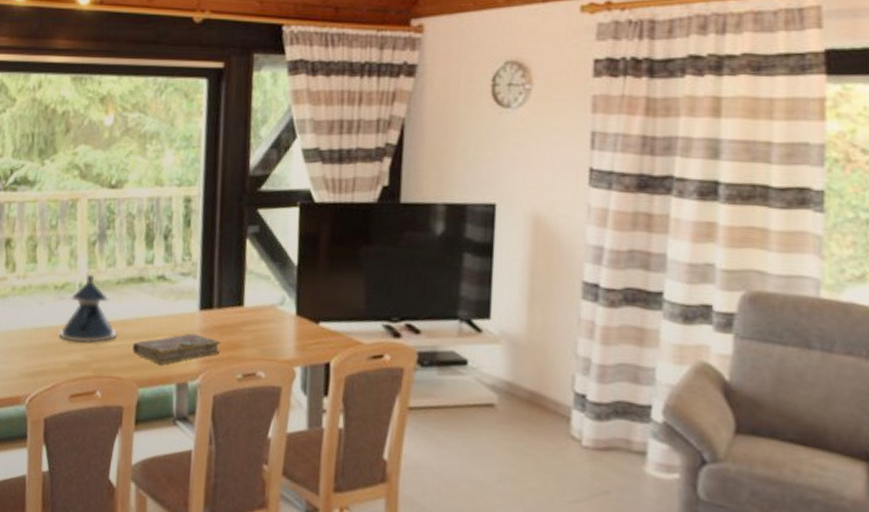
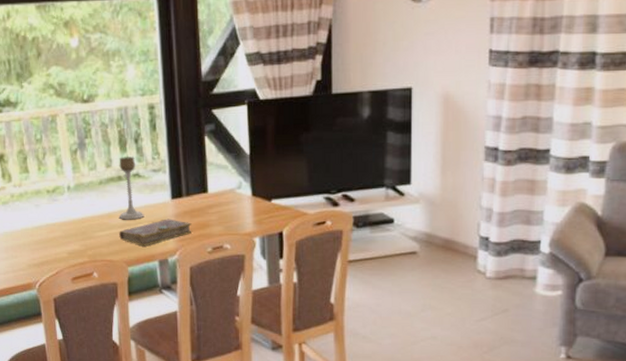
teapot: present [59,274,117,343] -> none [56,177,104,235]
candle holder: none [134,254,166,331] -> present [118,157,144,220]

